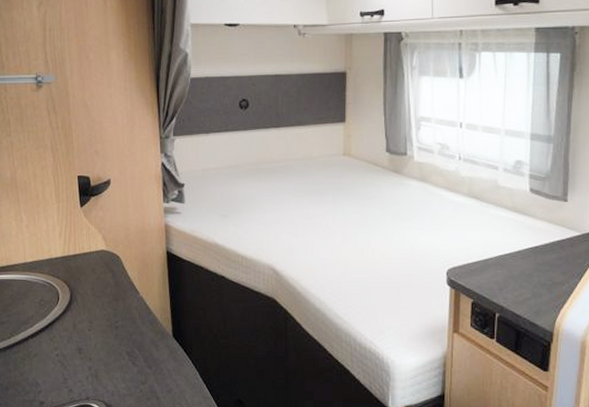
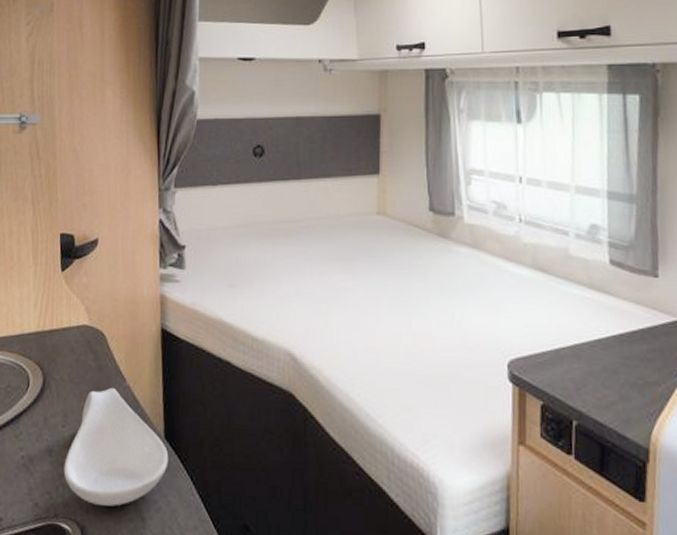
spoon rest: none [91,298,177,390] -> present [63,387,169,506]

